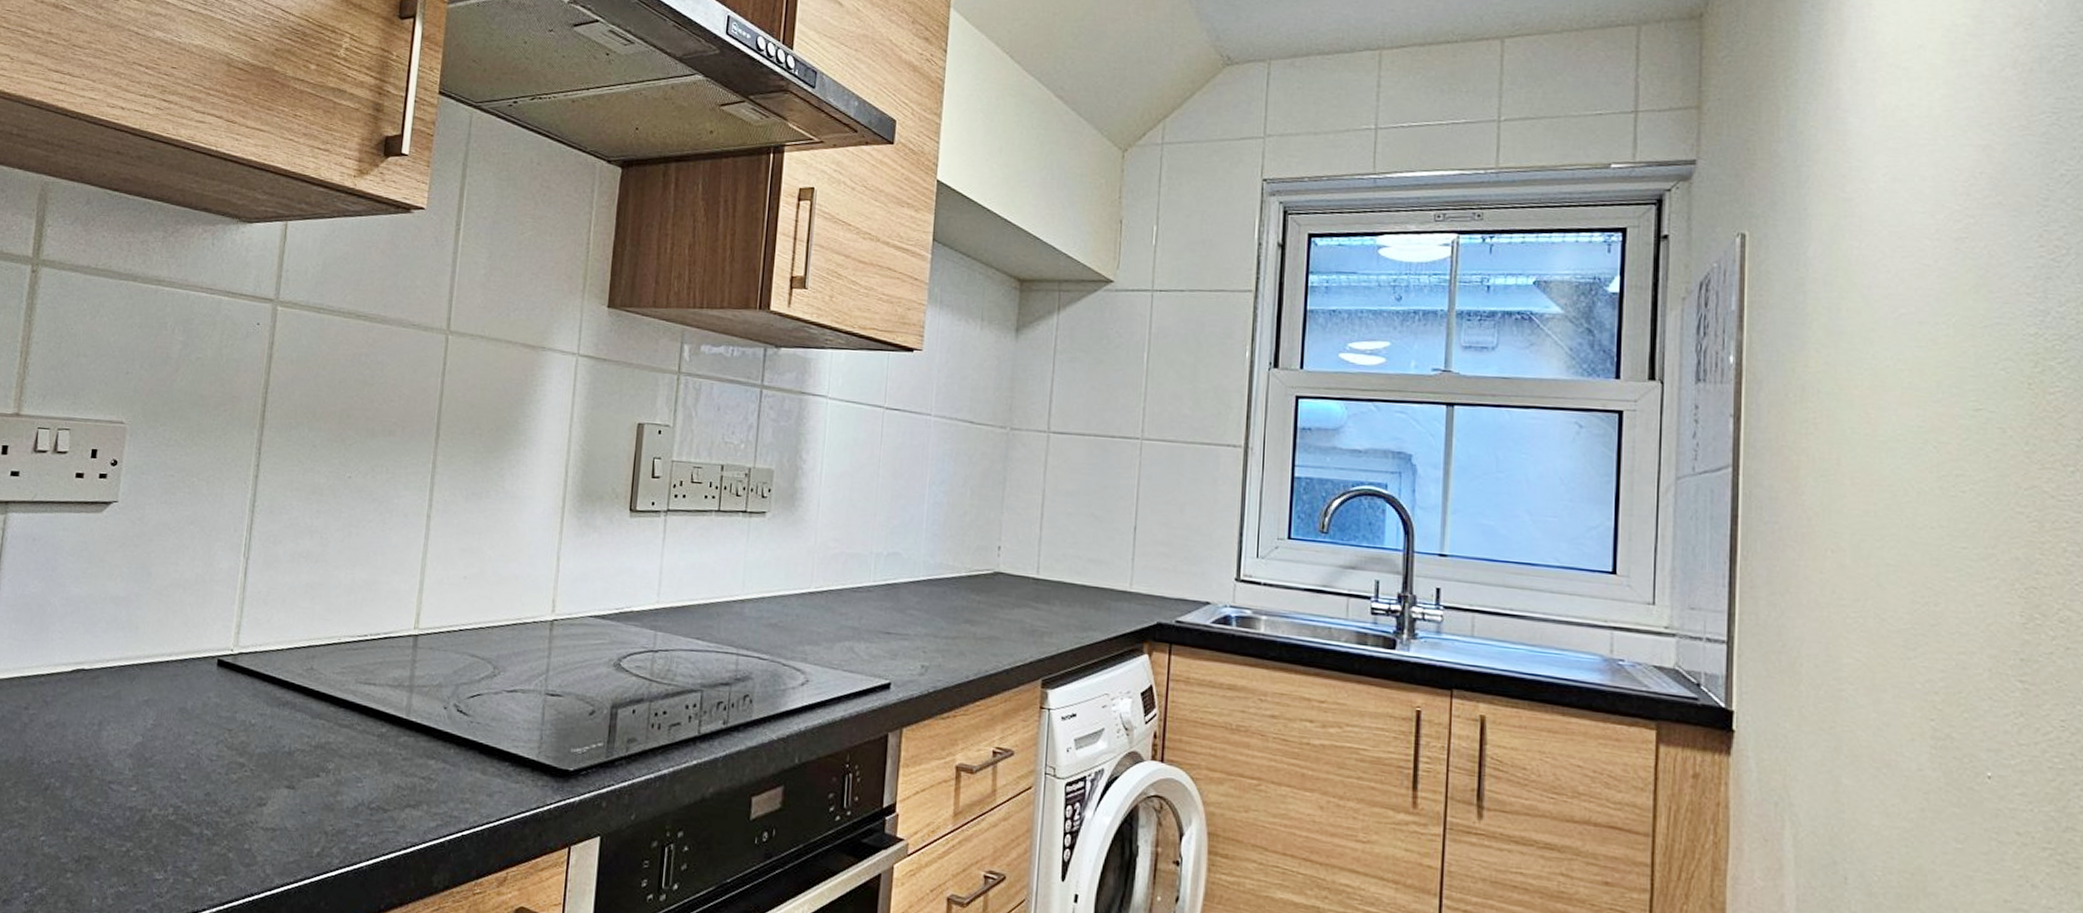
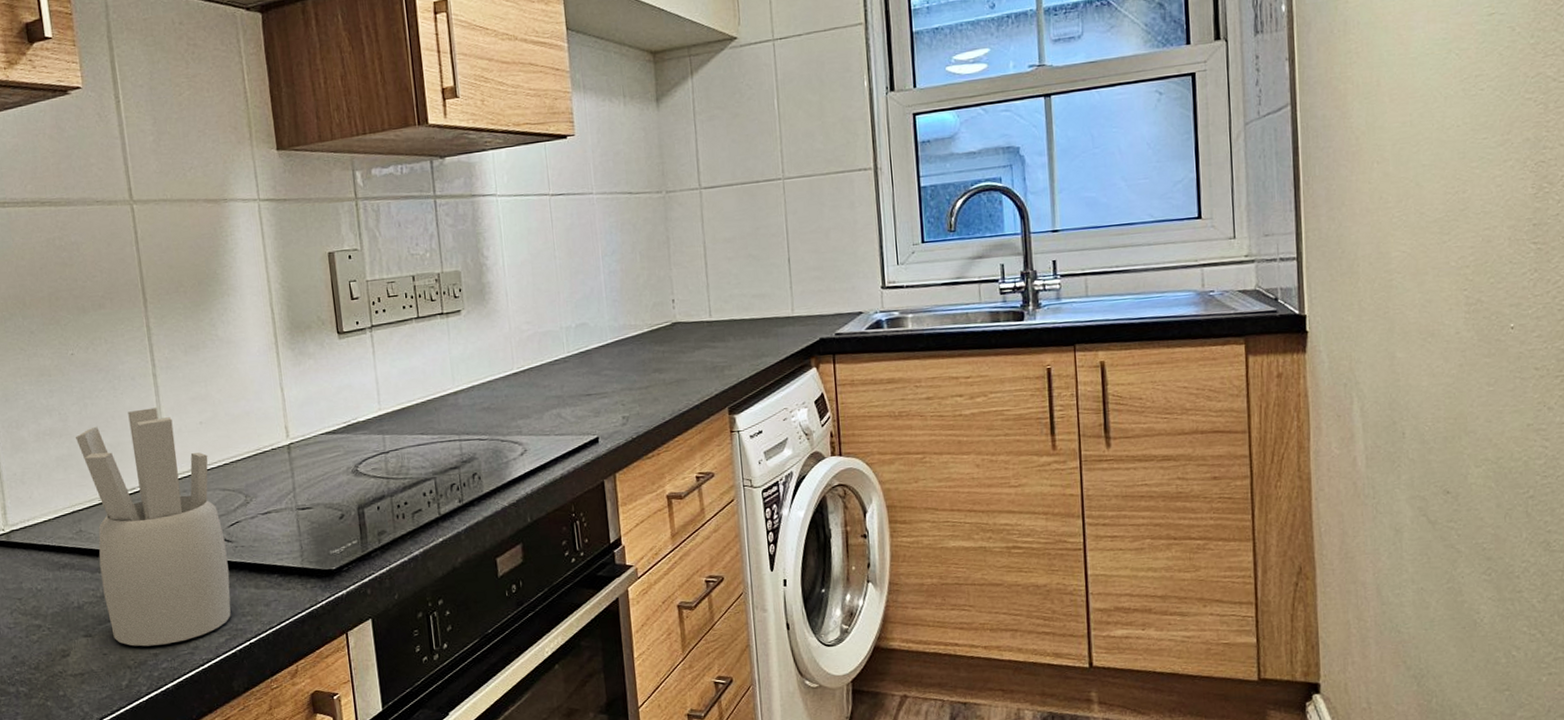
utensil holder: none [317,550,464,817] -> present [76,407,231,647]

